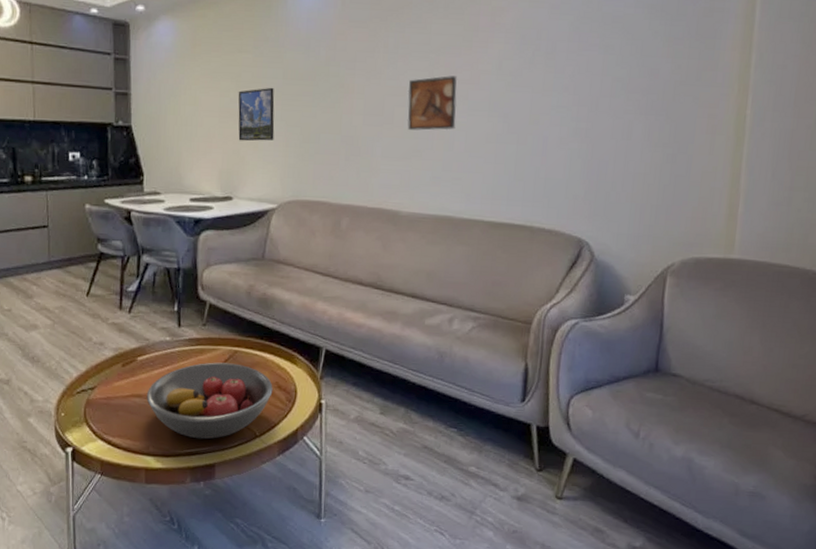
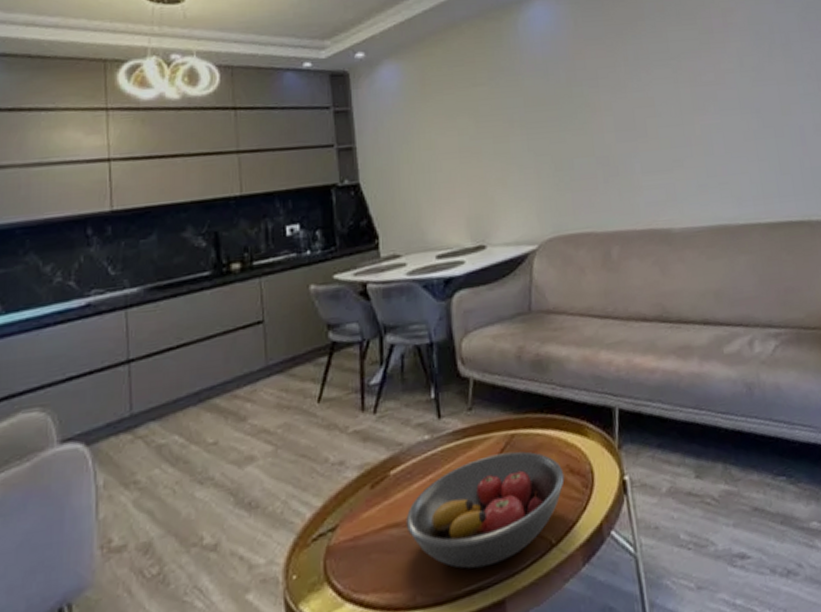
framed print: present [238,87,275,141] -> none [477,117,524,181]
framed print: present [407,76,457,131] -> none [656,79,711,140]

